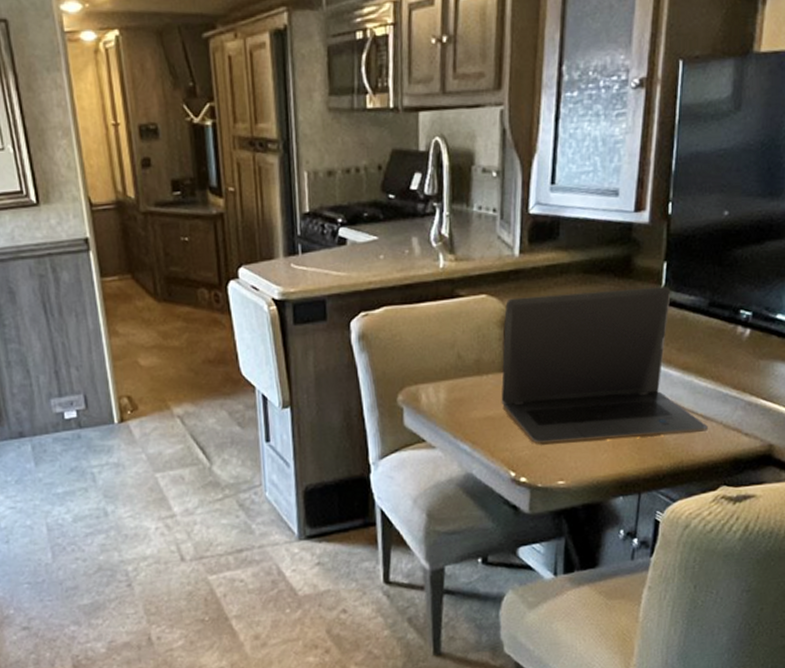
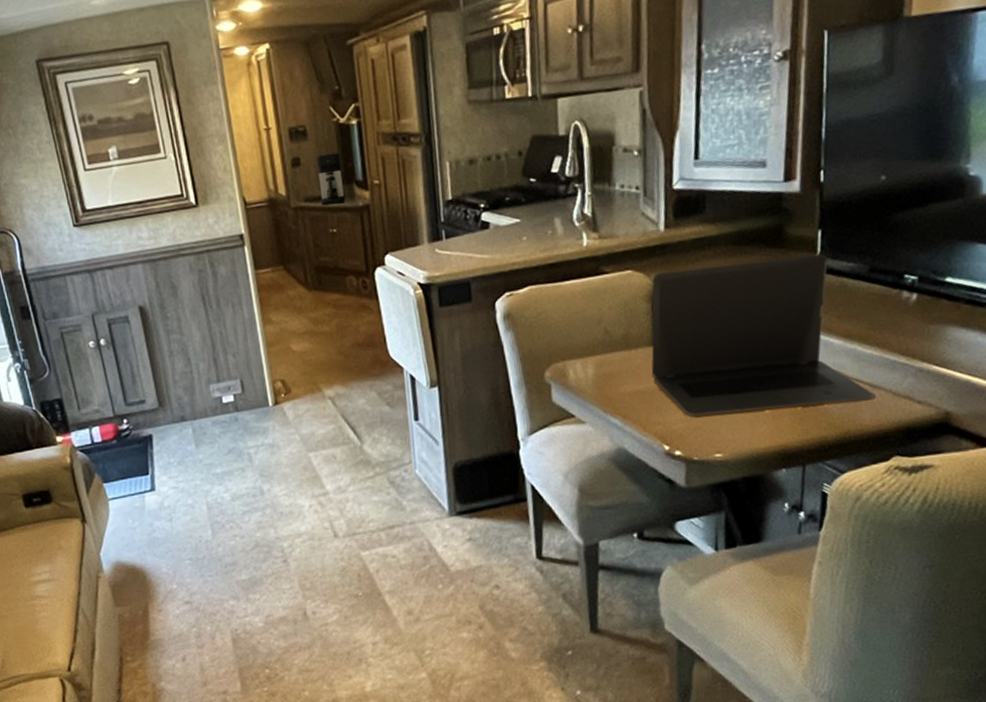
coffee maker: none [168,155,199,212] -> present [316,152,346,206]

